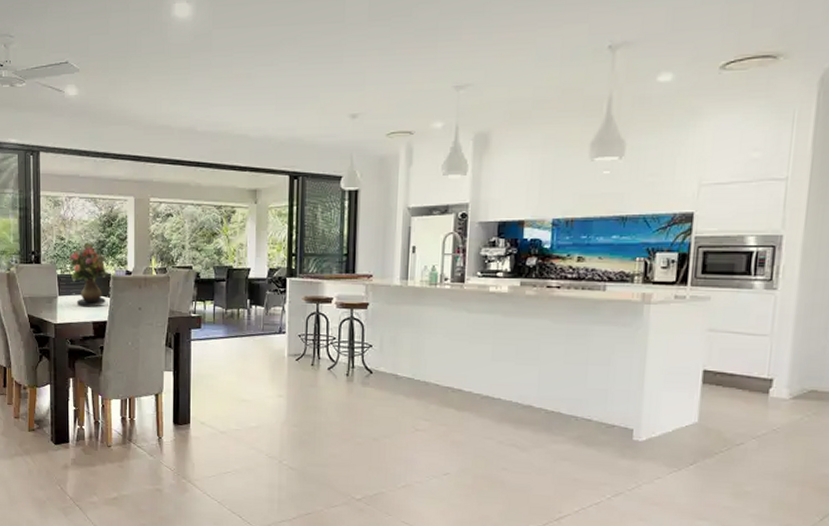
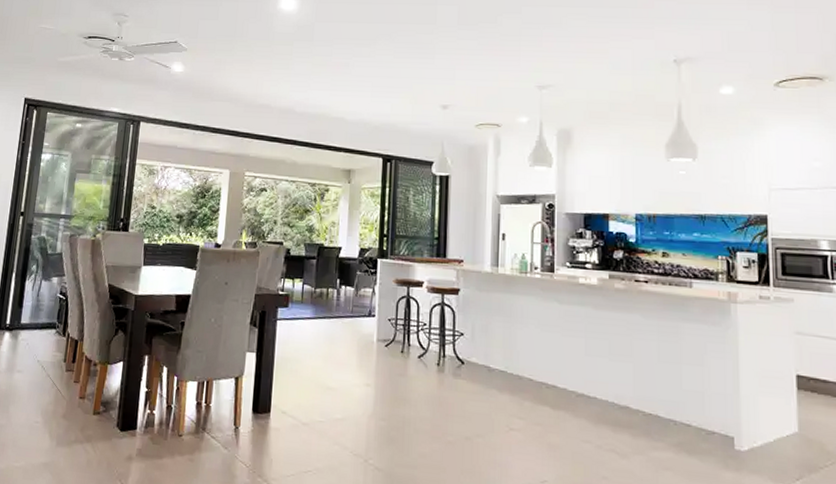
bouquet: present [69,242,108,307] -> none [157,212,197,279]

